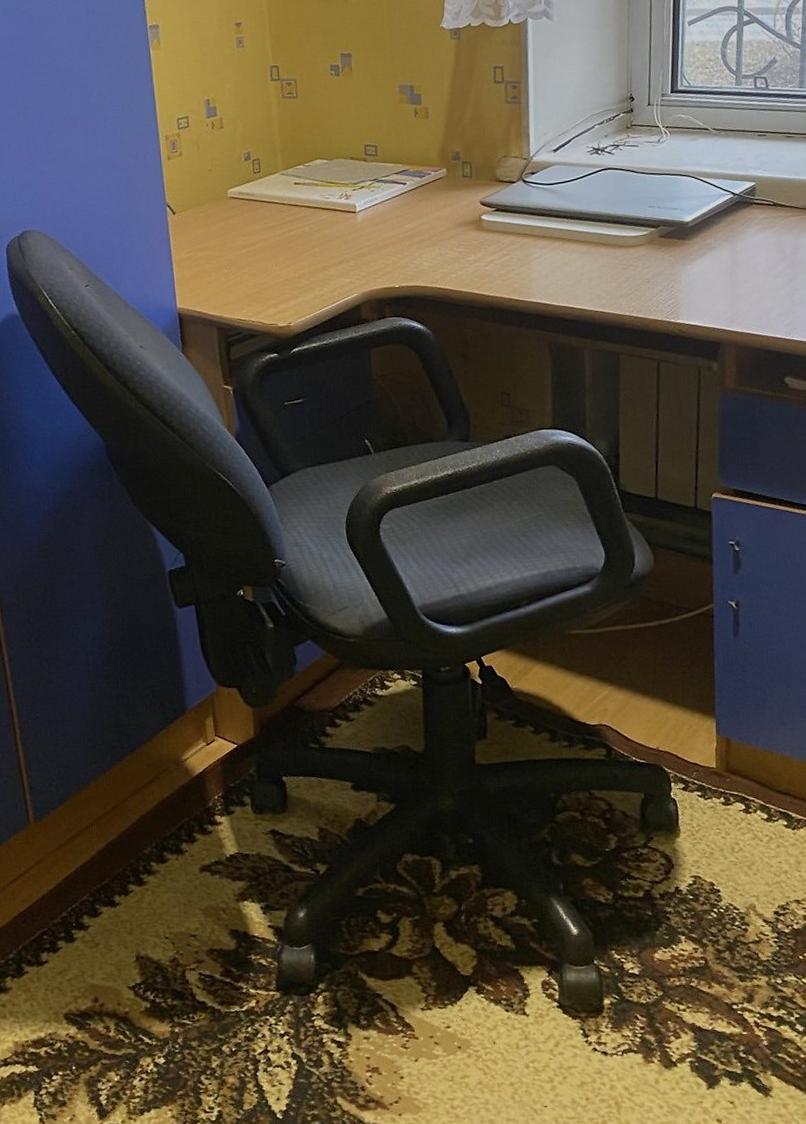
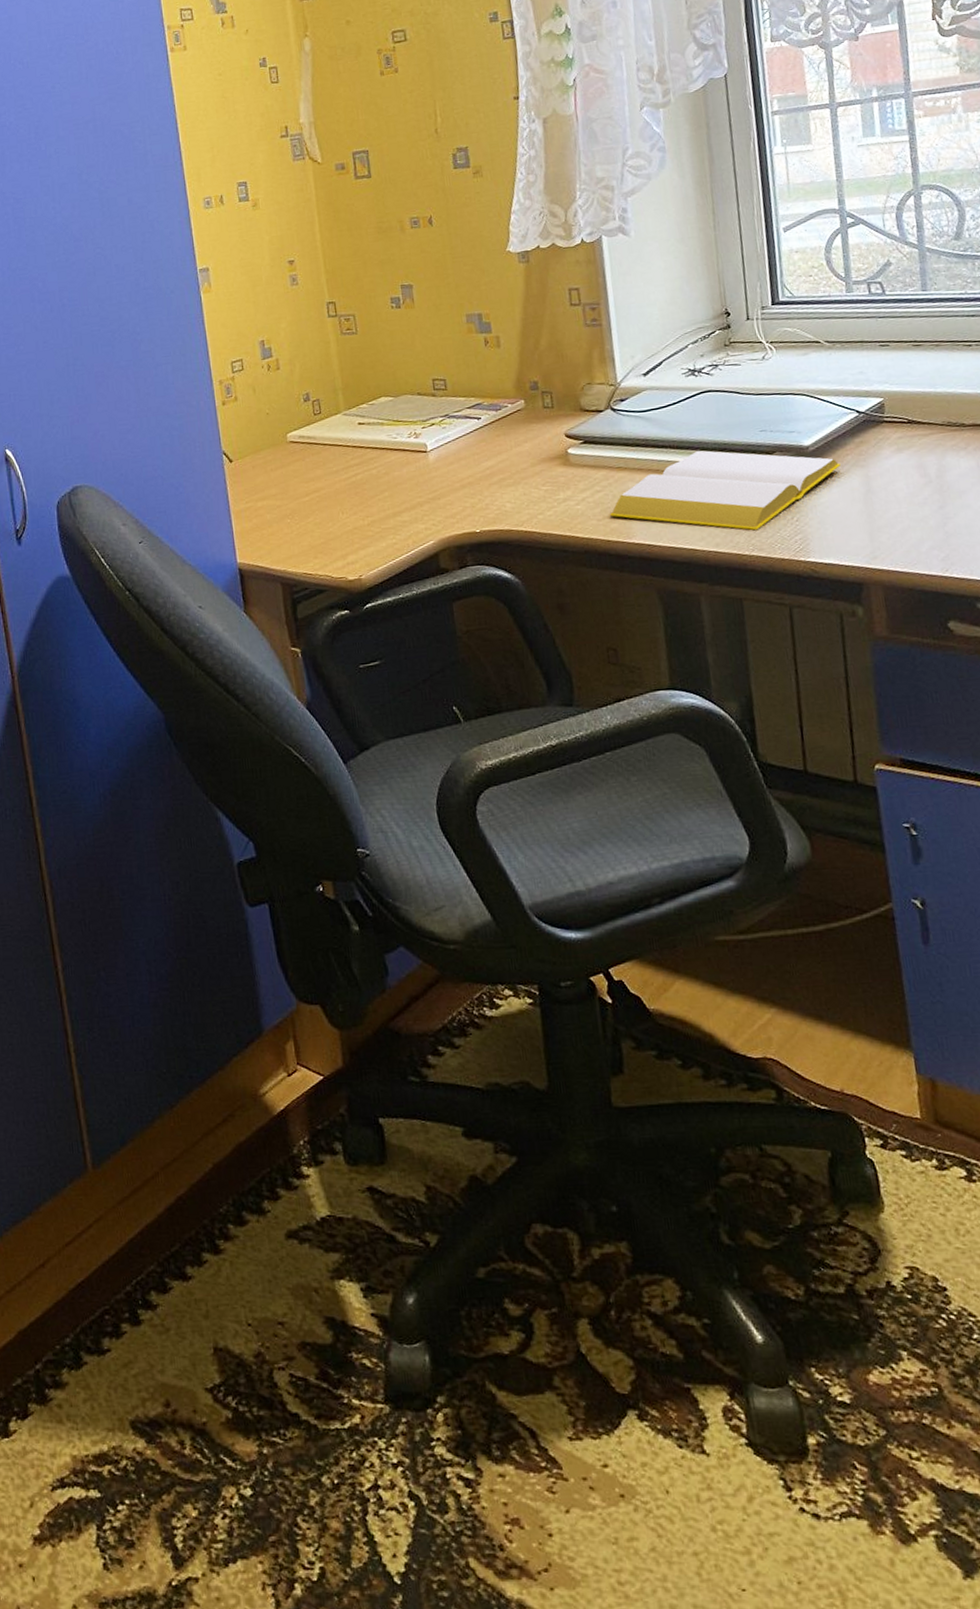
notepad: none [513,221,714,295] -> present [609,450,842,531]

